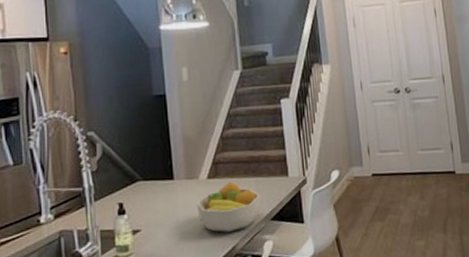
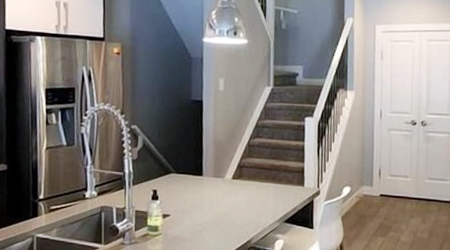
fruit bowl: present [196,181,261,233] -> none [219,184,277,227]

